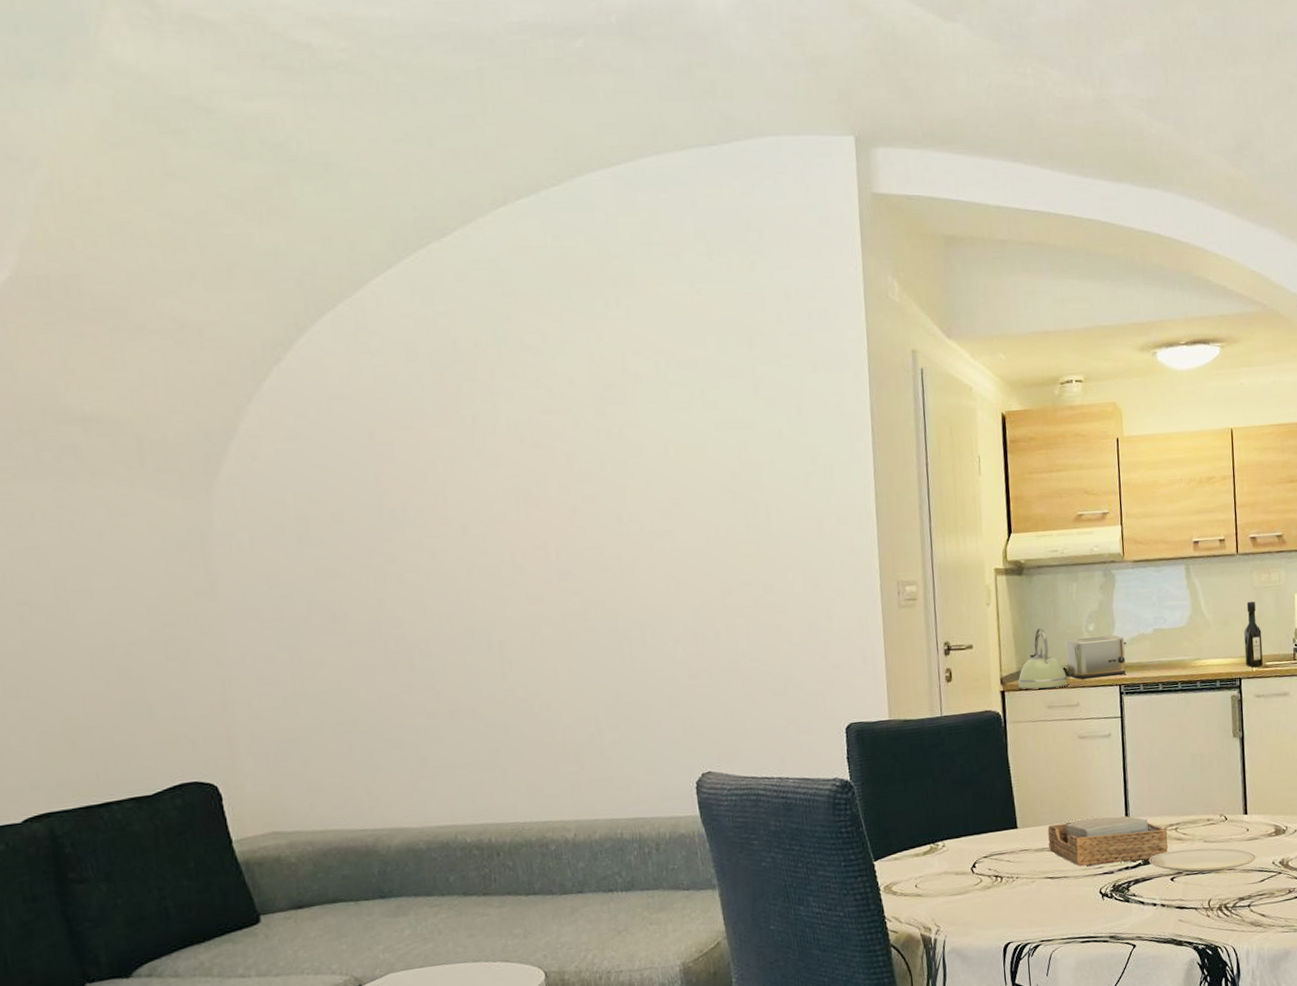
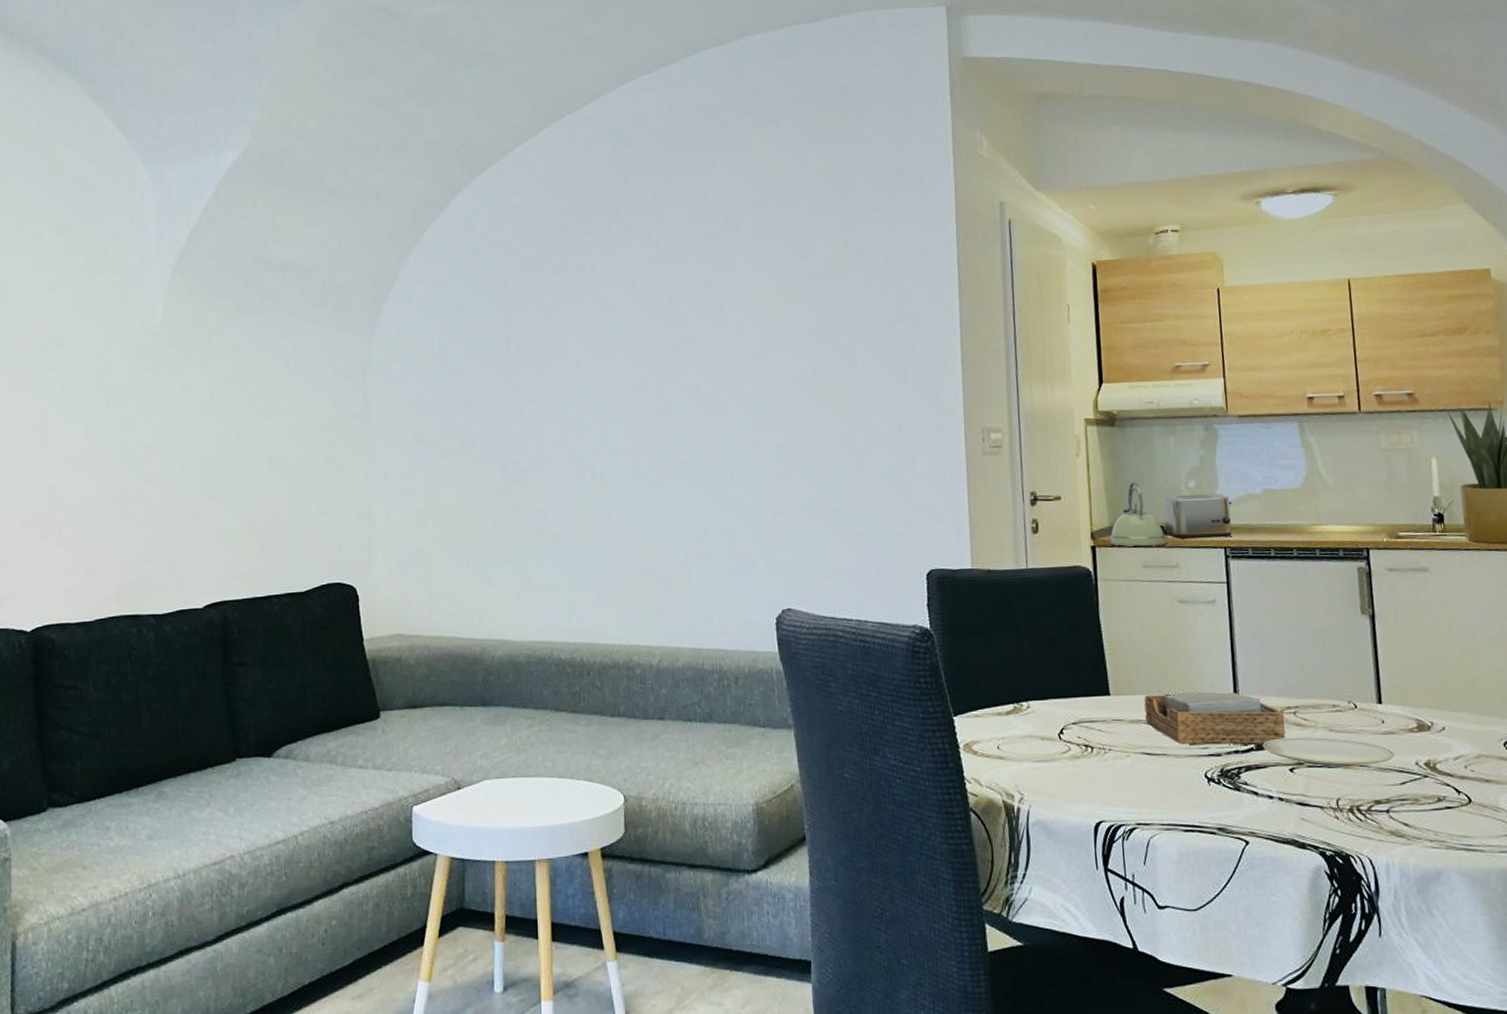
bottle: present [1244,601,1263,668] -> none [1371,463,1395,538]

